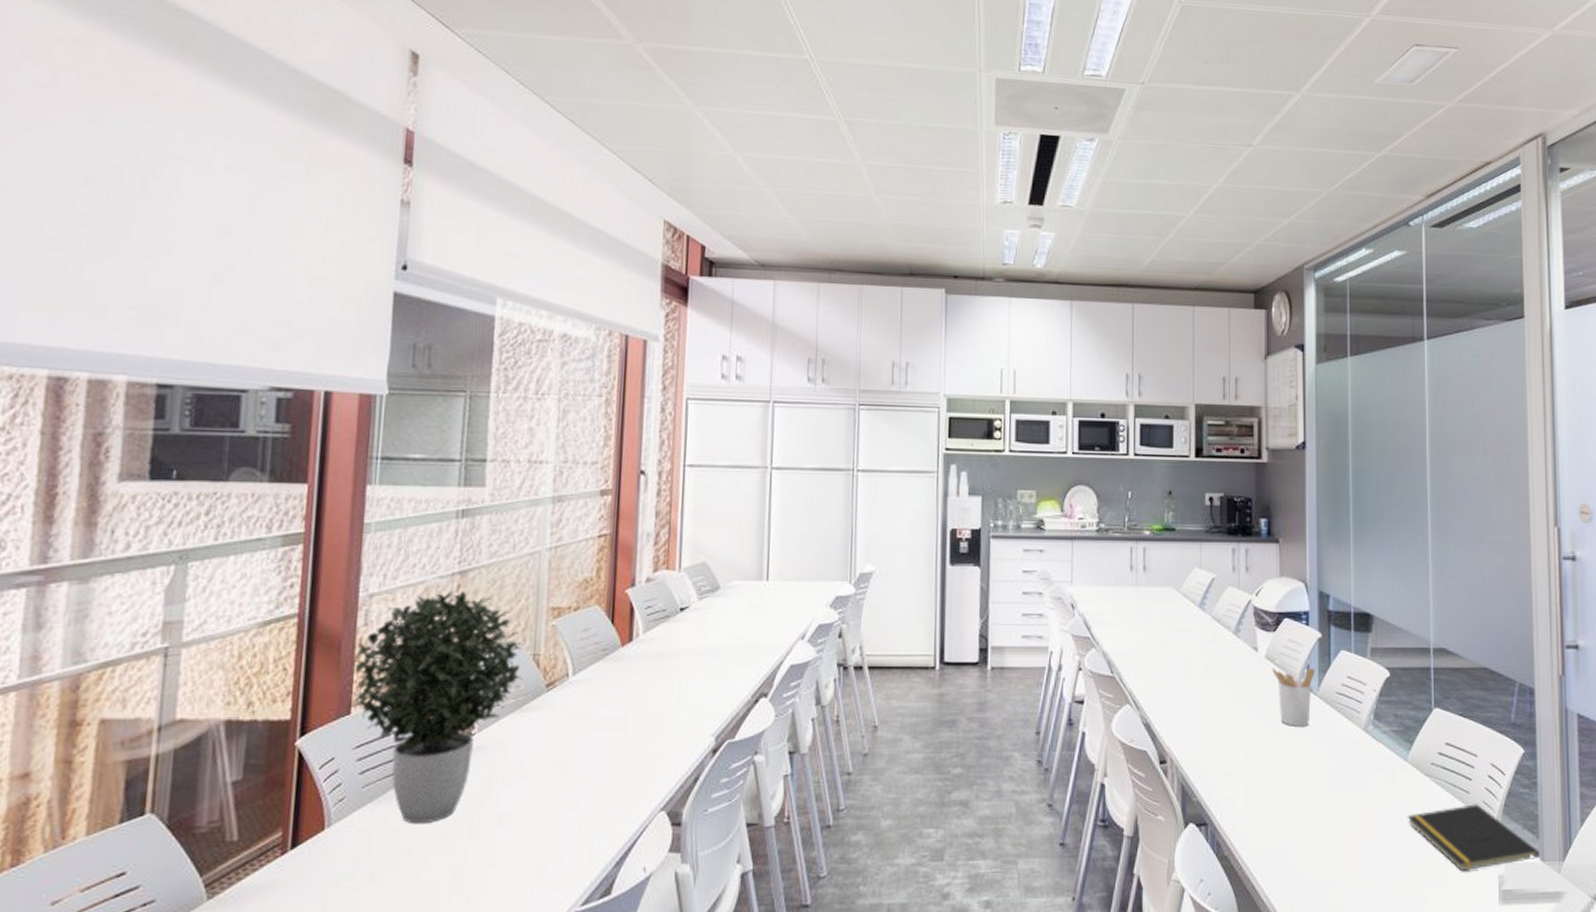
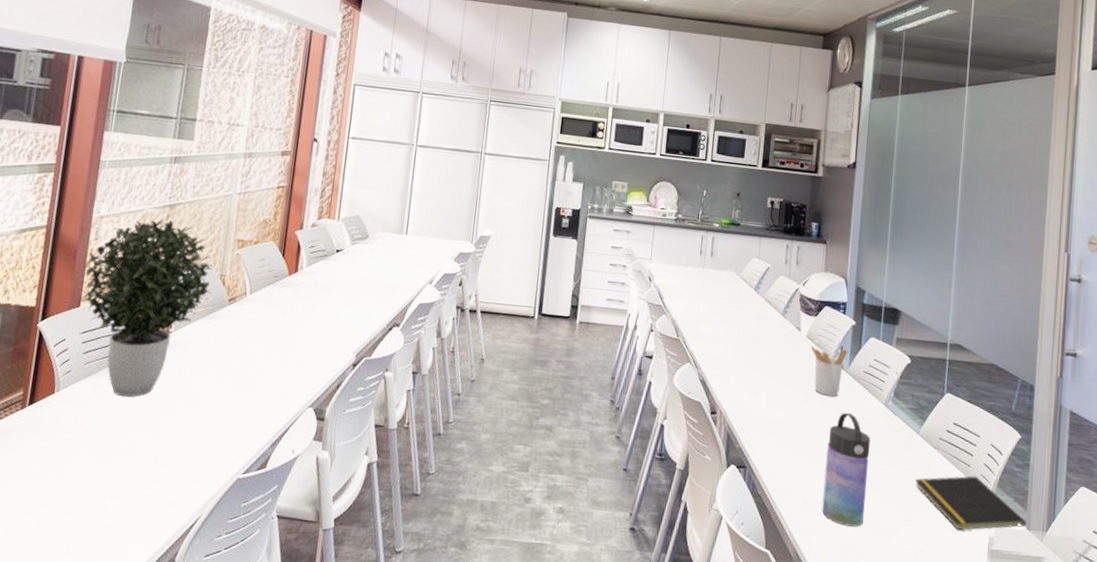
water bottle: none [1301,744,1352,882] -> present [822,412,870,527]

